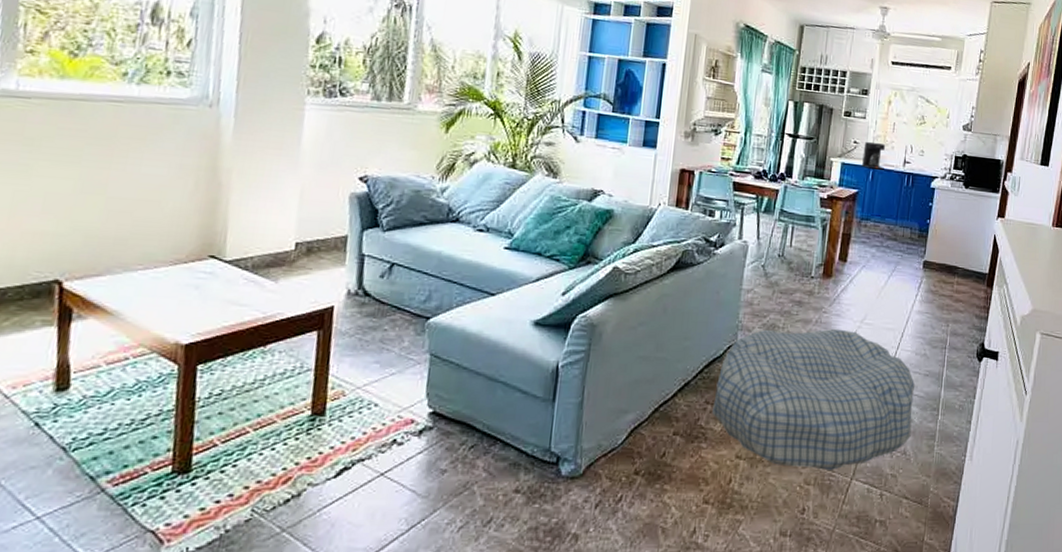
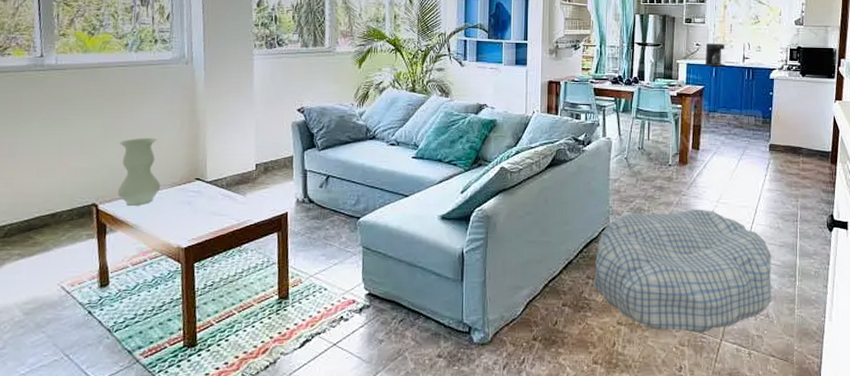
vase: none [93,197,159,286] -> present [117,137,161,206]

